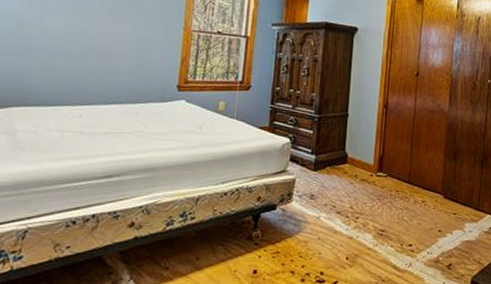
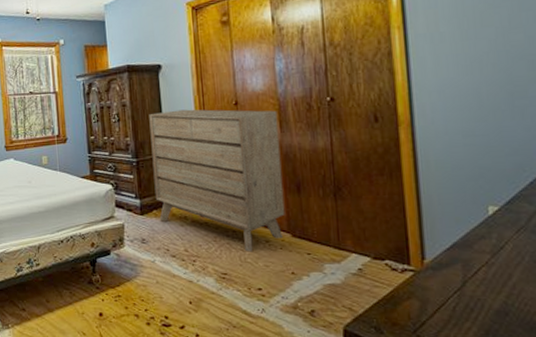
dresser: none [331,72,449,211] -> present [149,109,285,252]

